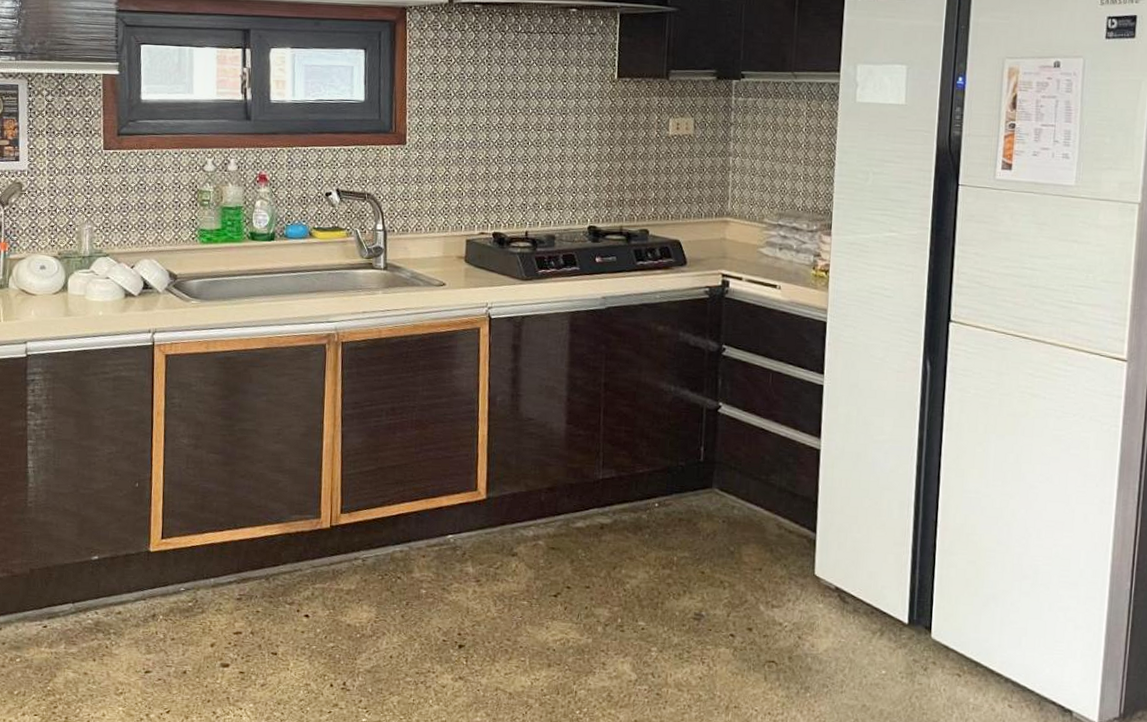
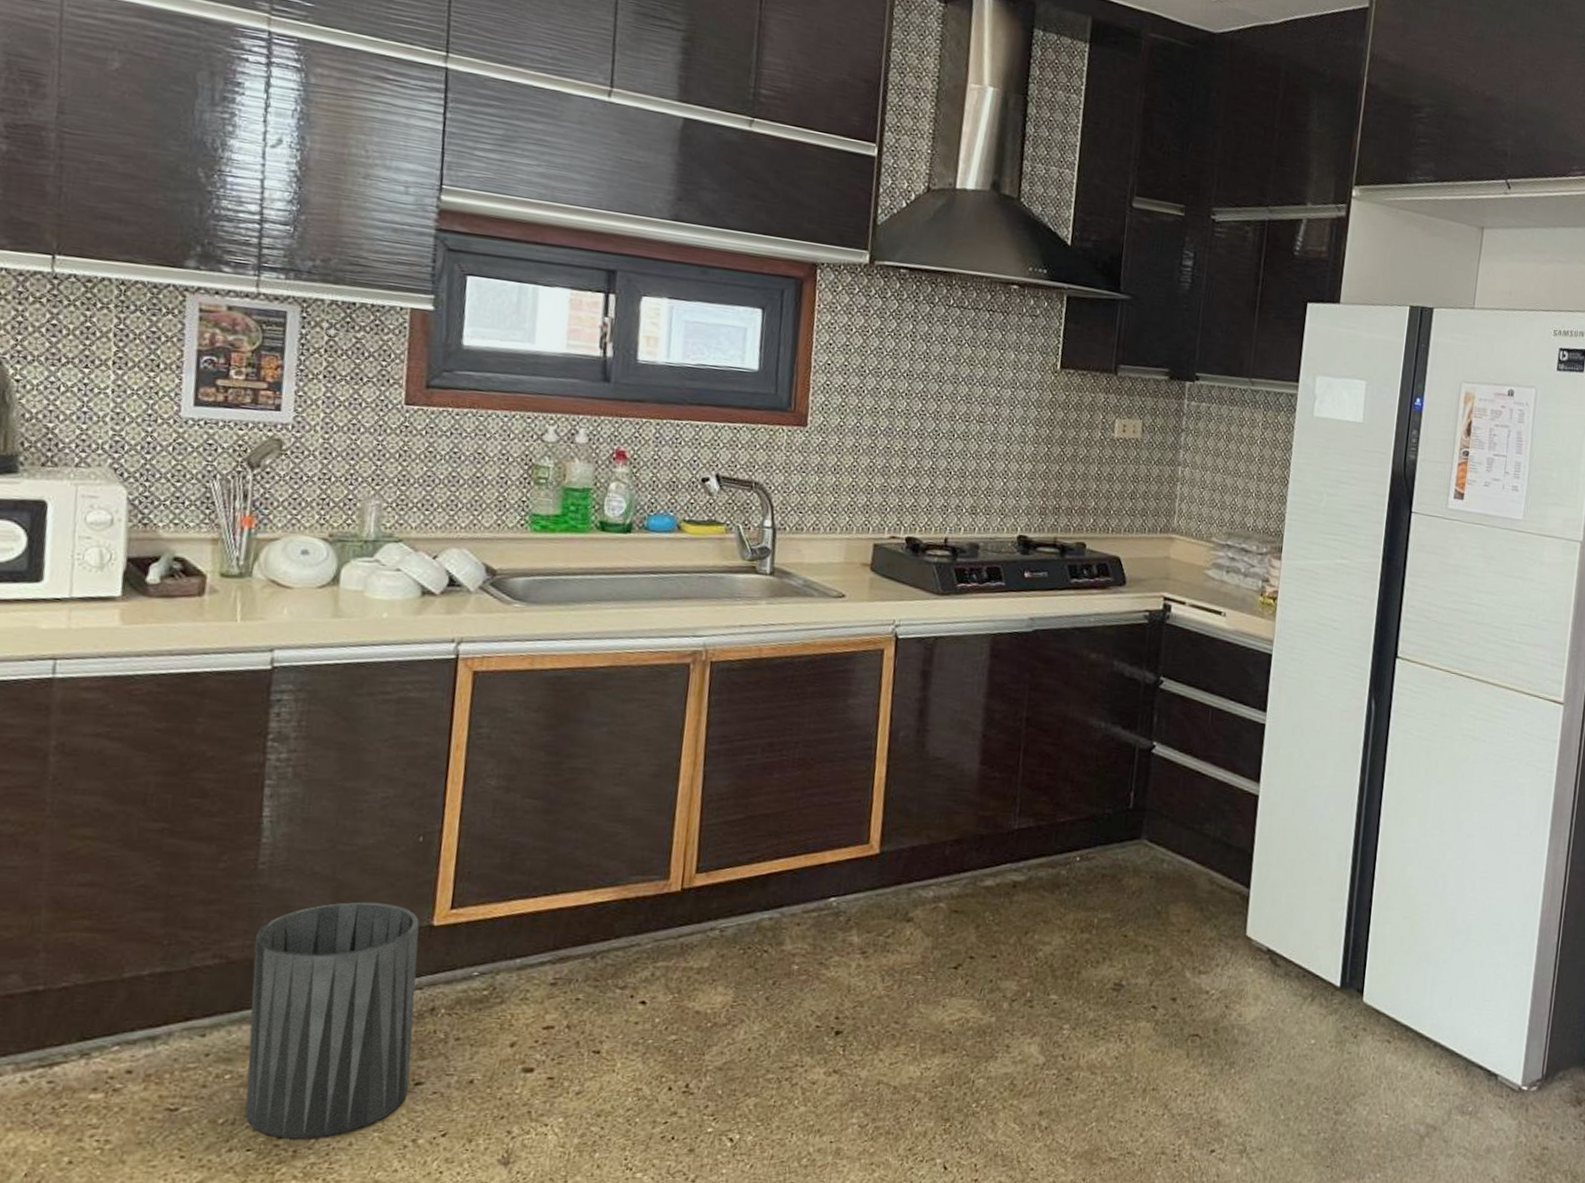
trash can: none [29,532,141,709] -> present [245,901,420,1138]

